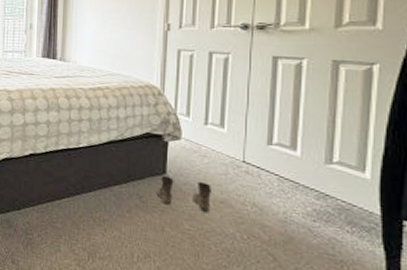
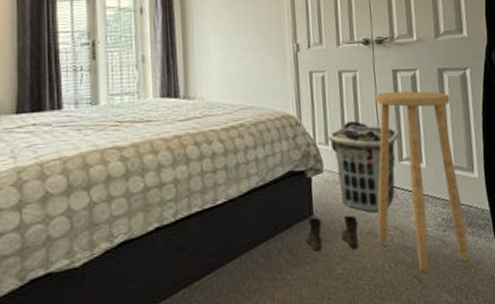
clothes hamper: none [190,99,273,187] -> present [328,121,400,213]
stool: none [233,77,345,259] -> present [375,91,470,274]

